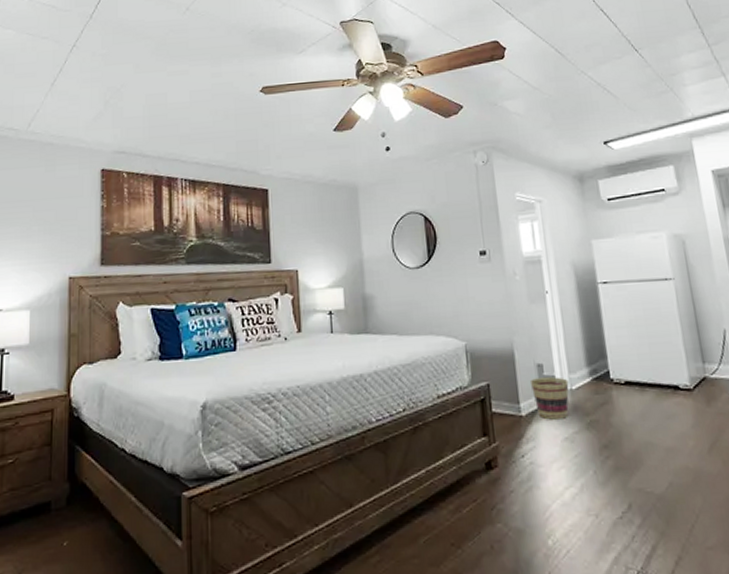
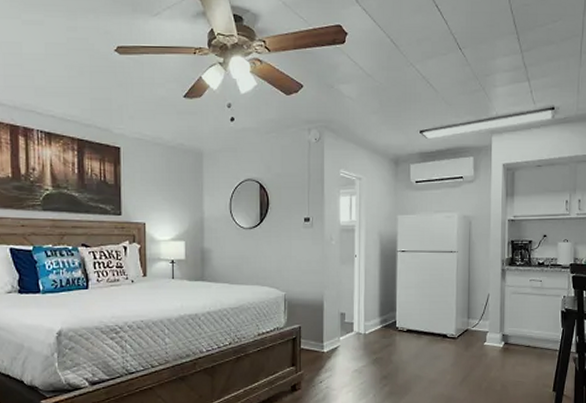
basket: present [529,377,569,420] -> none [333,323,364,356]

